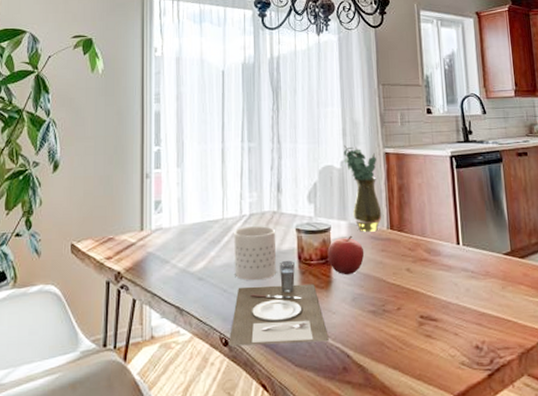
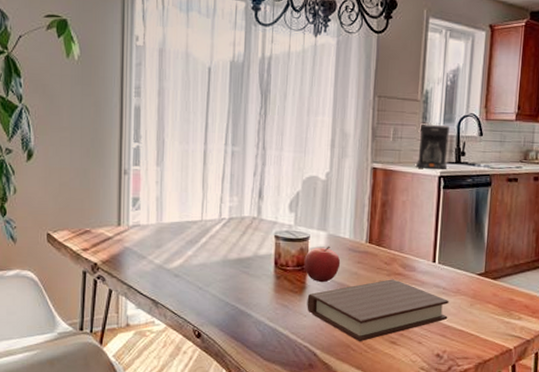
place setting: present [228,260,329,346] -> none [201,264,298,341]
mug: present [234,226,276,281] -> none [211,230,255,281]
book: none [334,266,481,338] -> present [307,279,449,342]
vase: present [343,145,382,232] -> none [329,157,363,244]
coffee maker: none [425,106,456,150] -> present [416,123,449,169]

